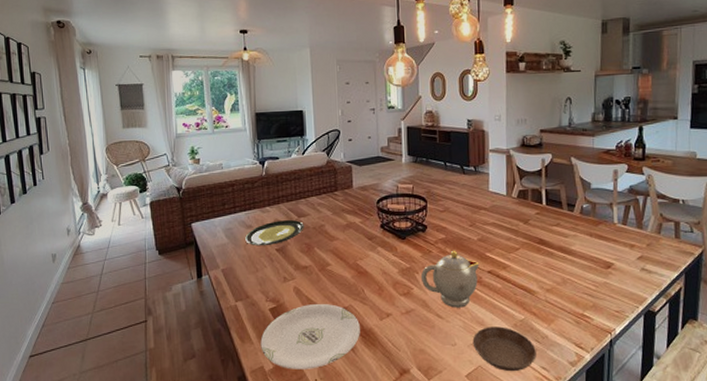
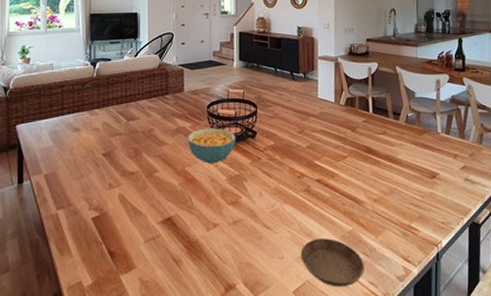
plate: present [245,219,304,246] -> none [71,122,133,150]
plate: present [260,303,360,370] -> none [80,212,186,285]
cereal bowl: none [358,222,407,257] -> present [188,128,236,164]
teapot: present [421,250,479,308] -> none [250,157,308,218]

